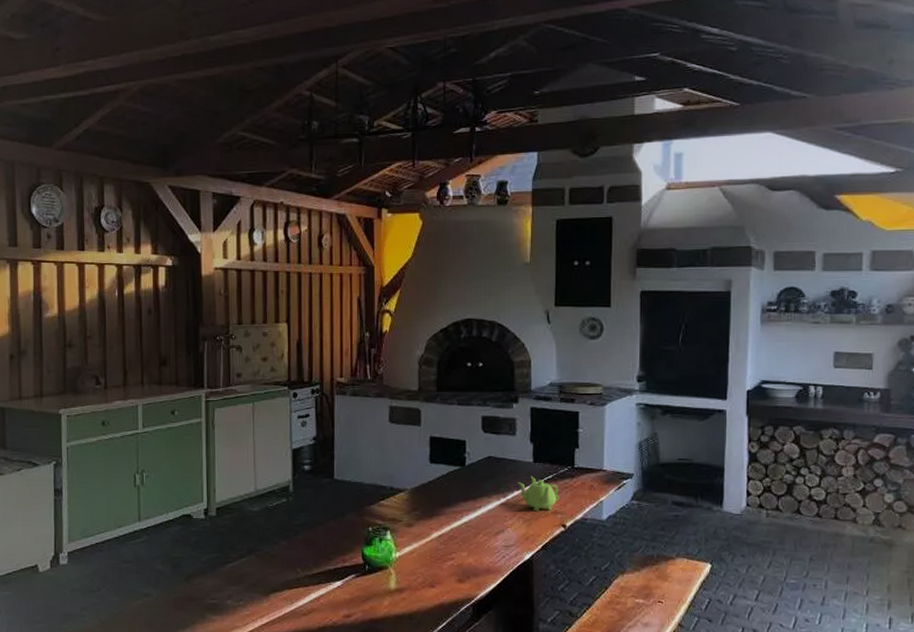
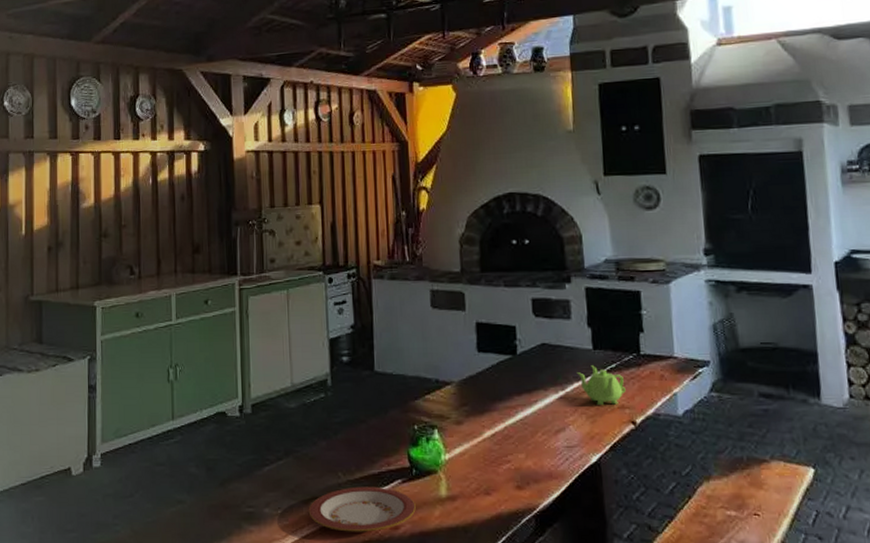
plate: none [268,580,367,620] -> present [308,486,416,532]

